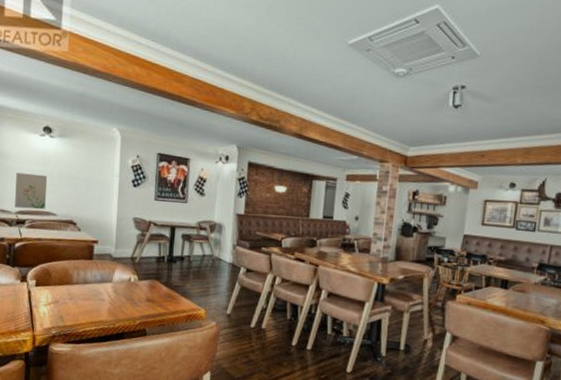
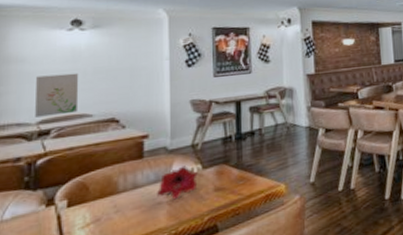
flower: none [100,273,134,301] -> present [156,165,198,200]

